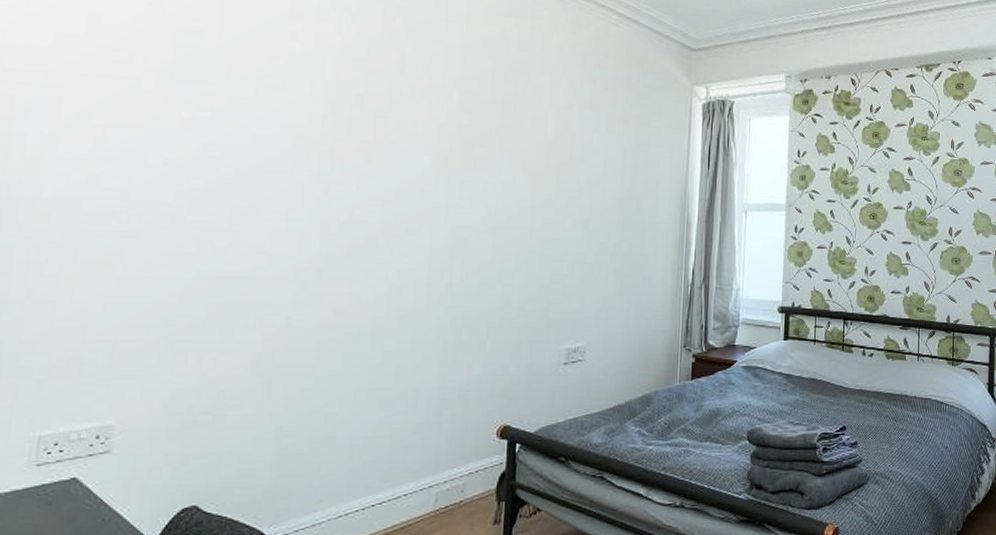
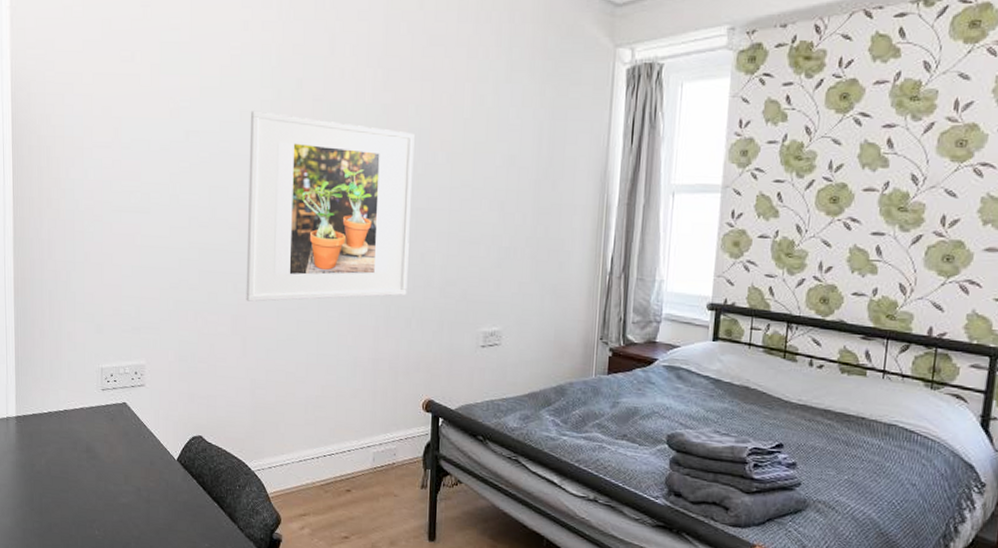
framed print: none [275,124,494,335] -> present [246,110,415,302]

